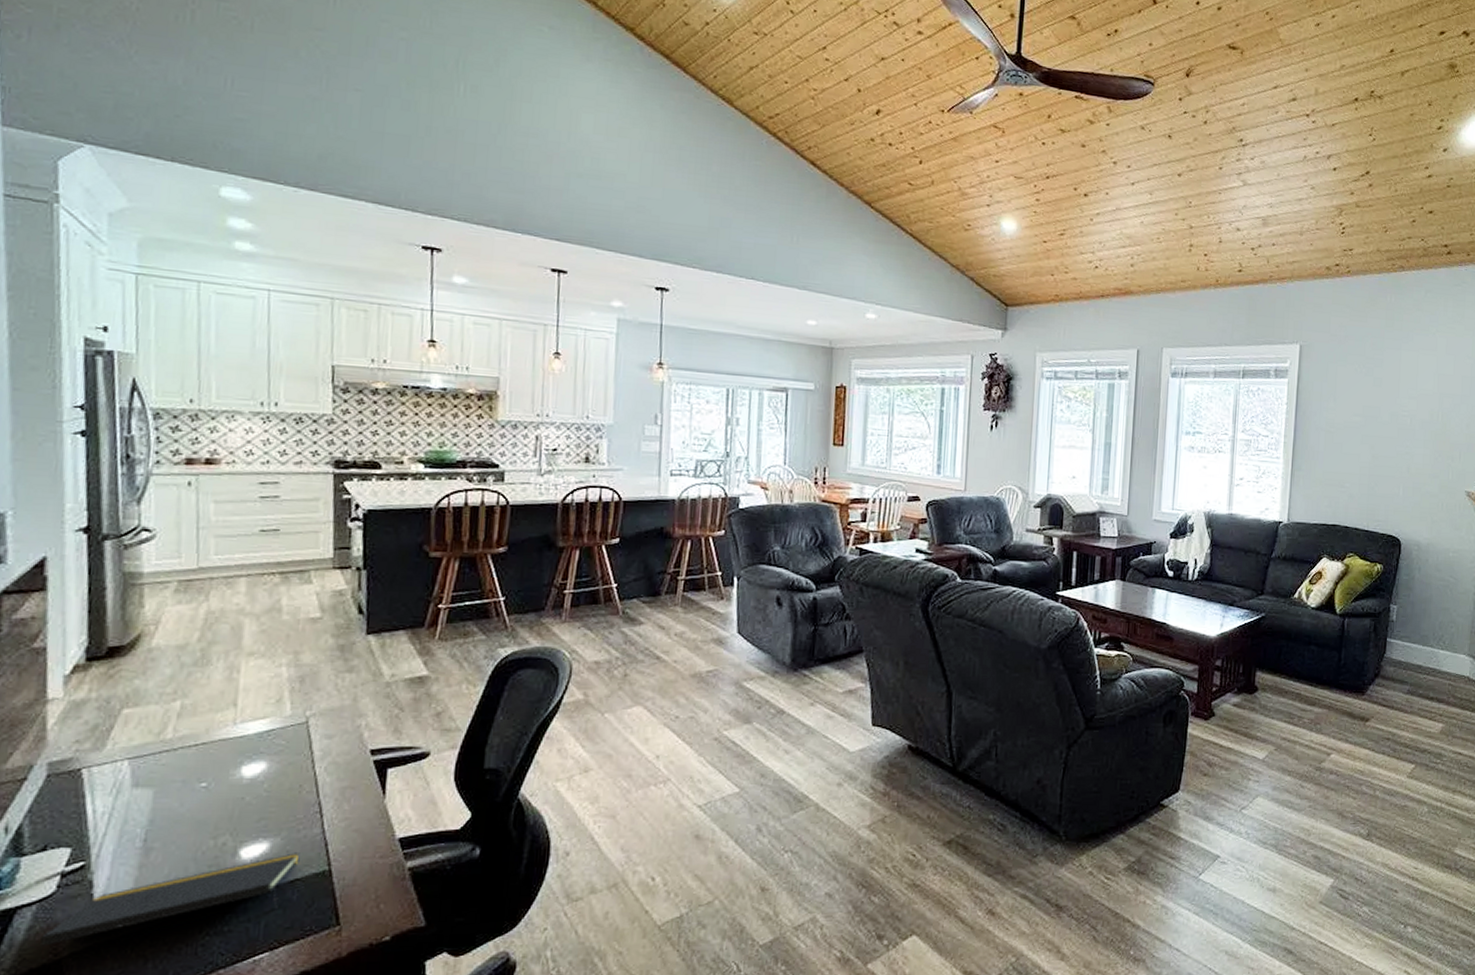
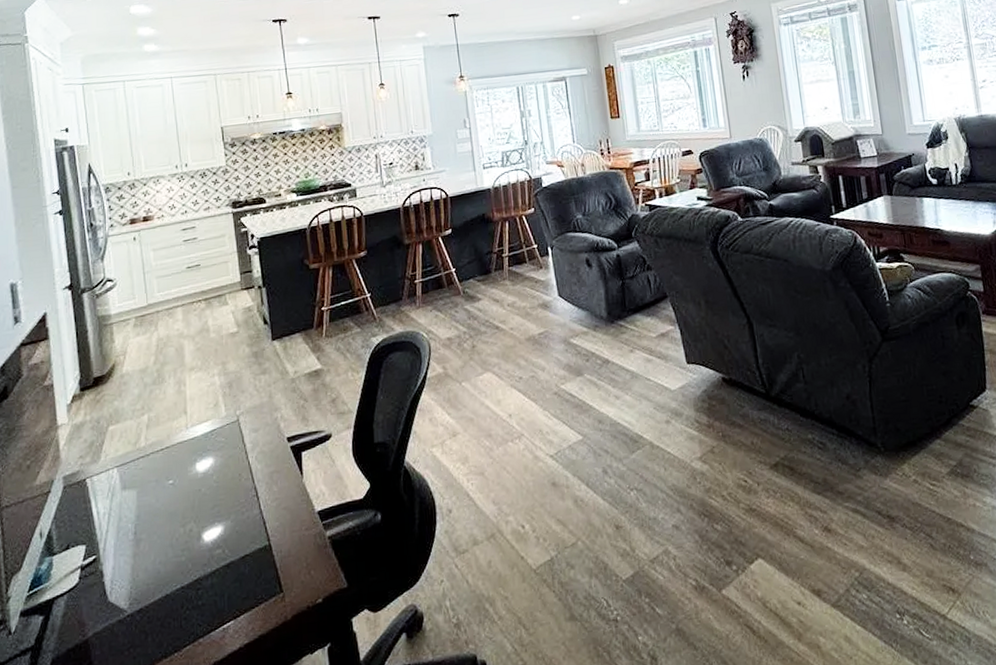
notepad: present [41,852,300,946] -> none [73,532,247,629]

